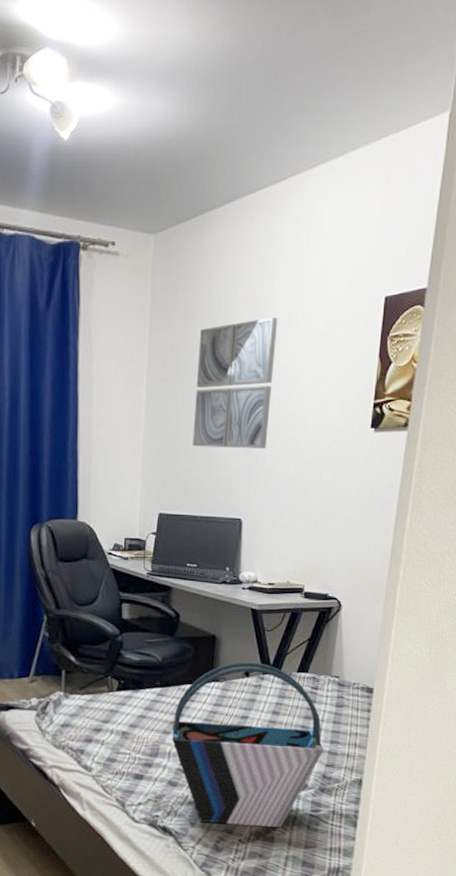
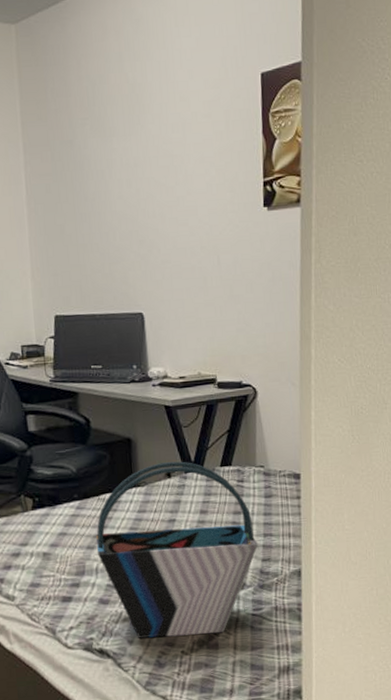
wall art: present [193,316,278,448] -> none [75,101,160,242]

